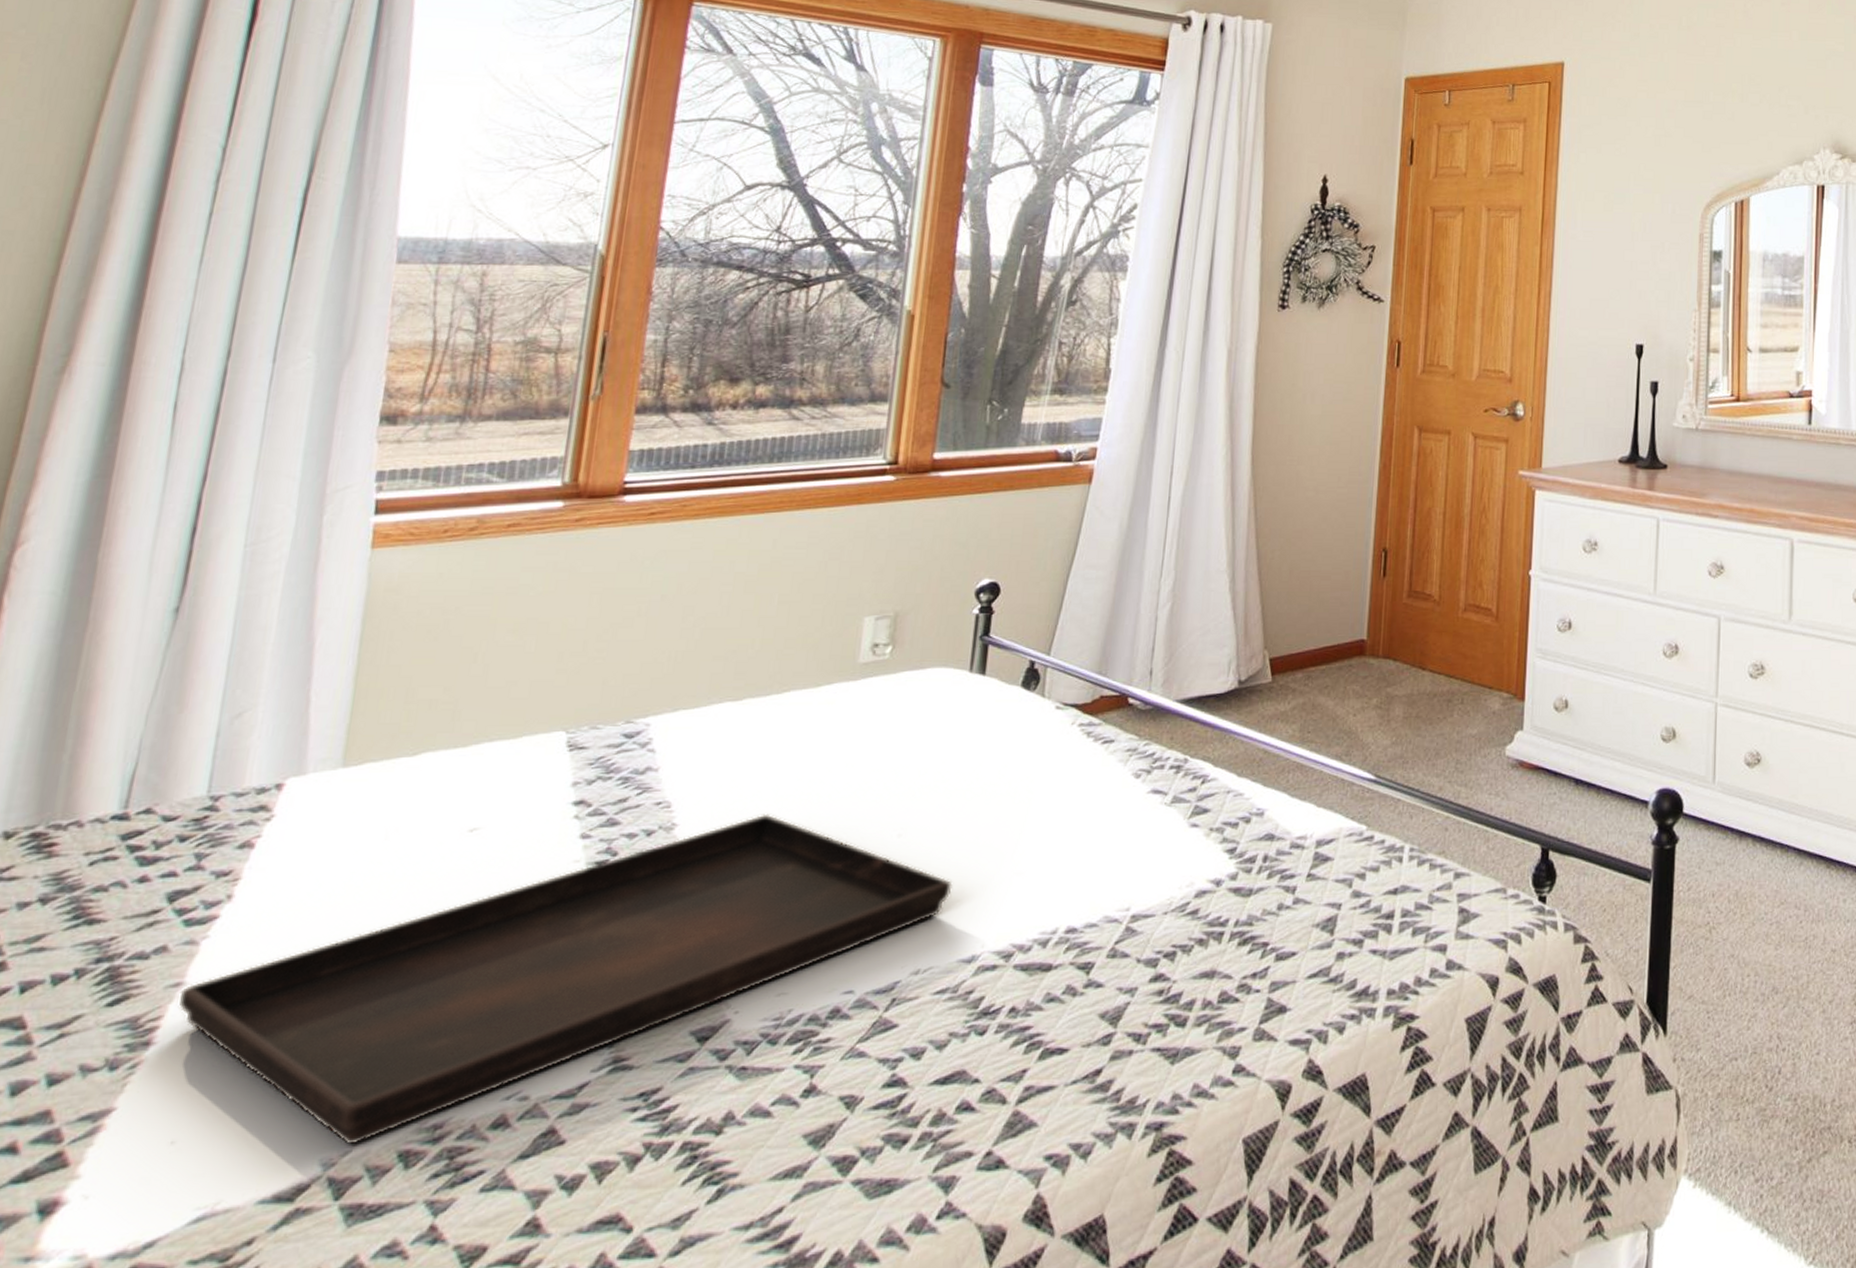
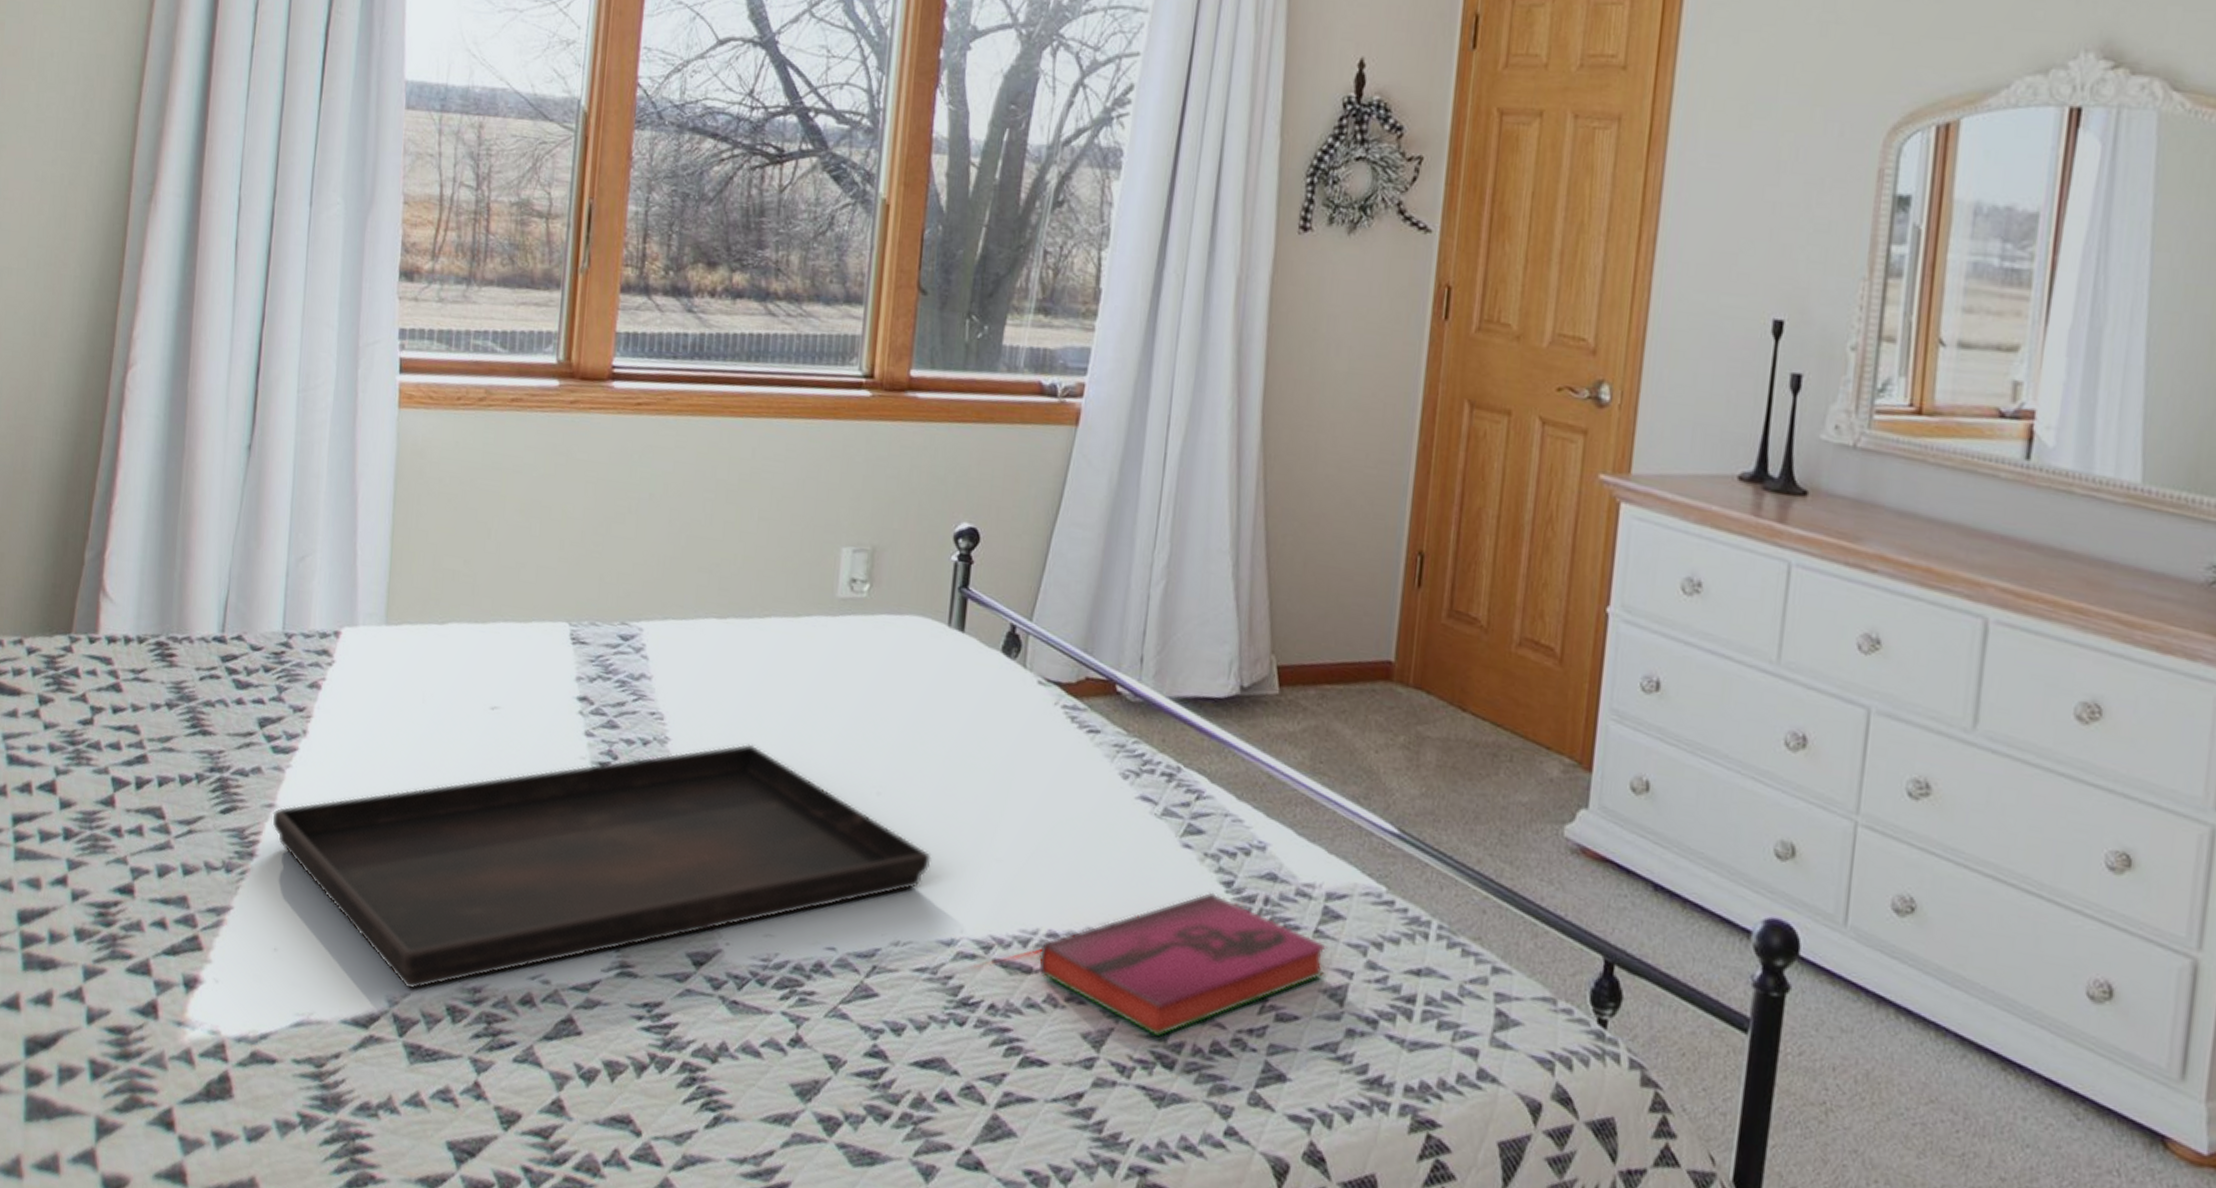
hardback book: none [1058,861,1319,1001] -> present [1038,892,1328,1037]

